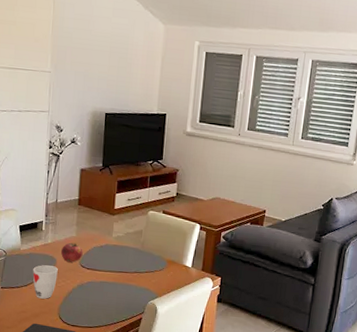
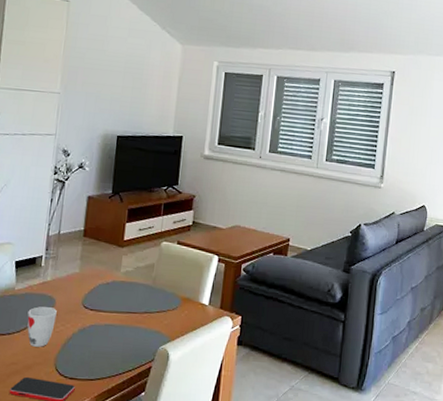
fruit: present [60,242,83,263] -> none [61,279,87,303]

